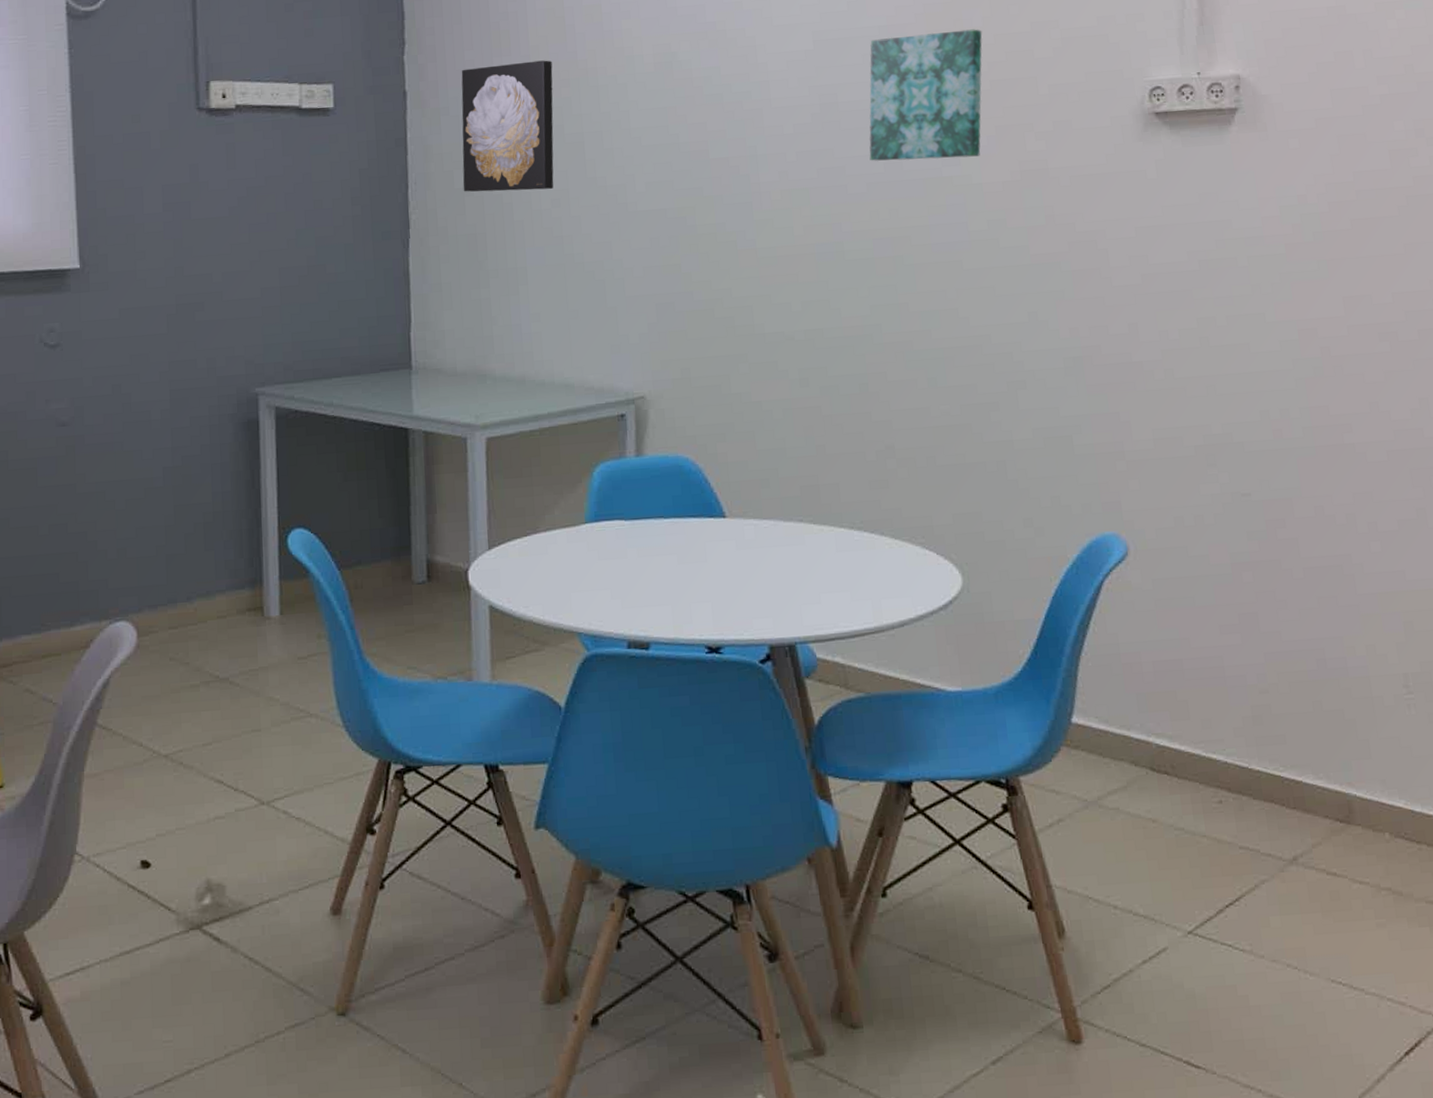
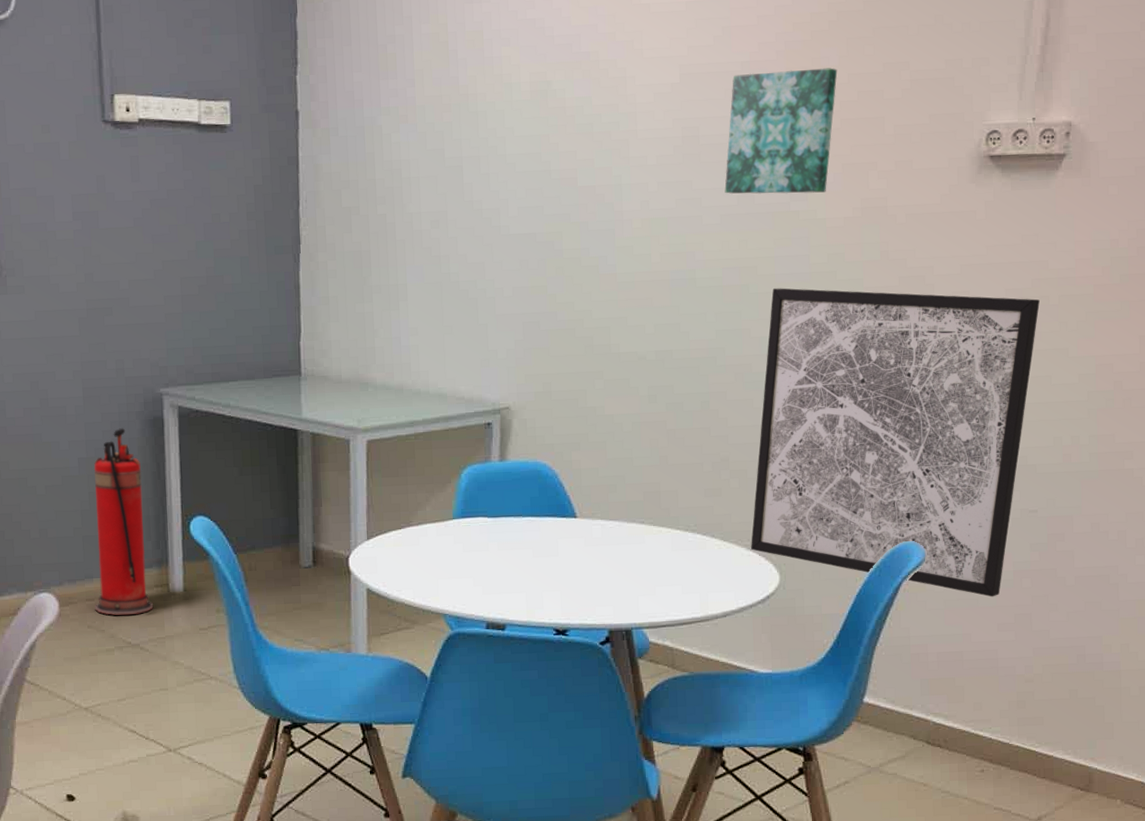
fire extinguisher: none [178,432,246,646] -> present [93,427,154,616]
wall art: present [461,60,554,192] -> none [350,84,436,211]
wall art: none [926,258,1228,595] -> present [751,288,1040,597]

